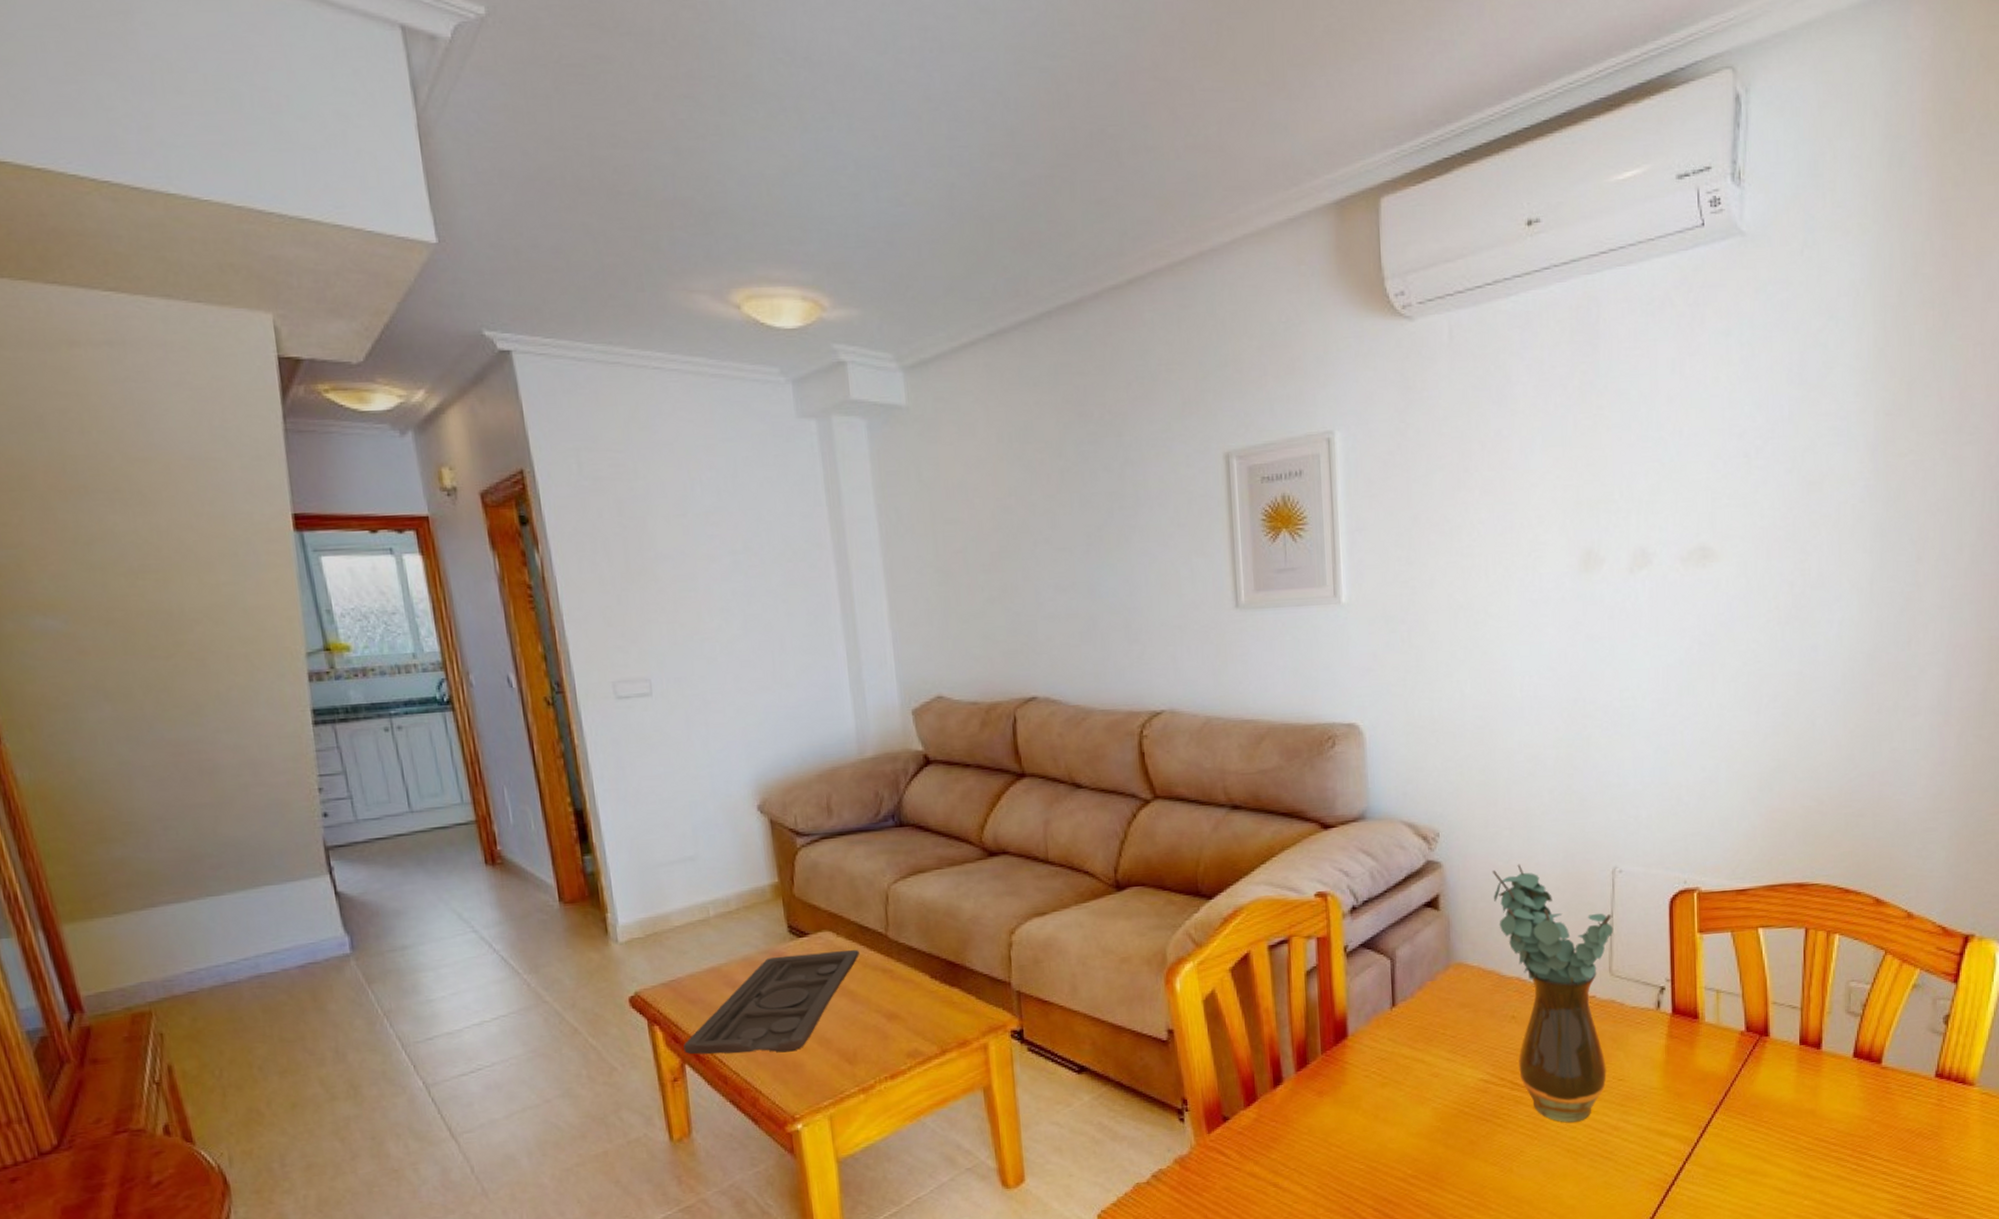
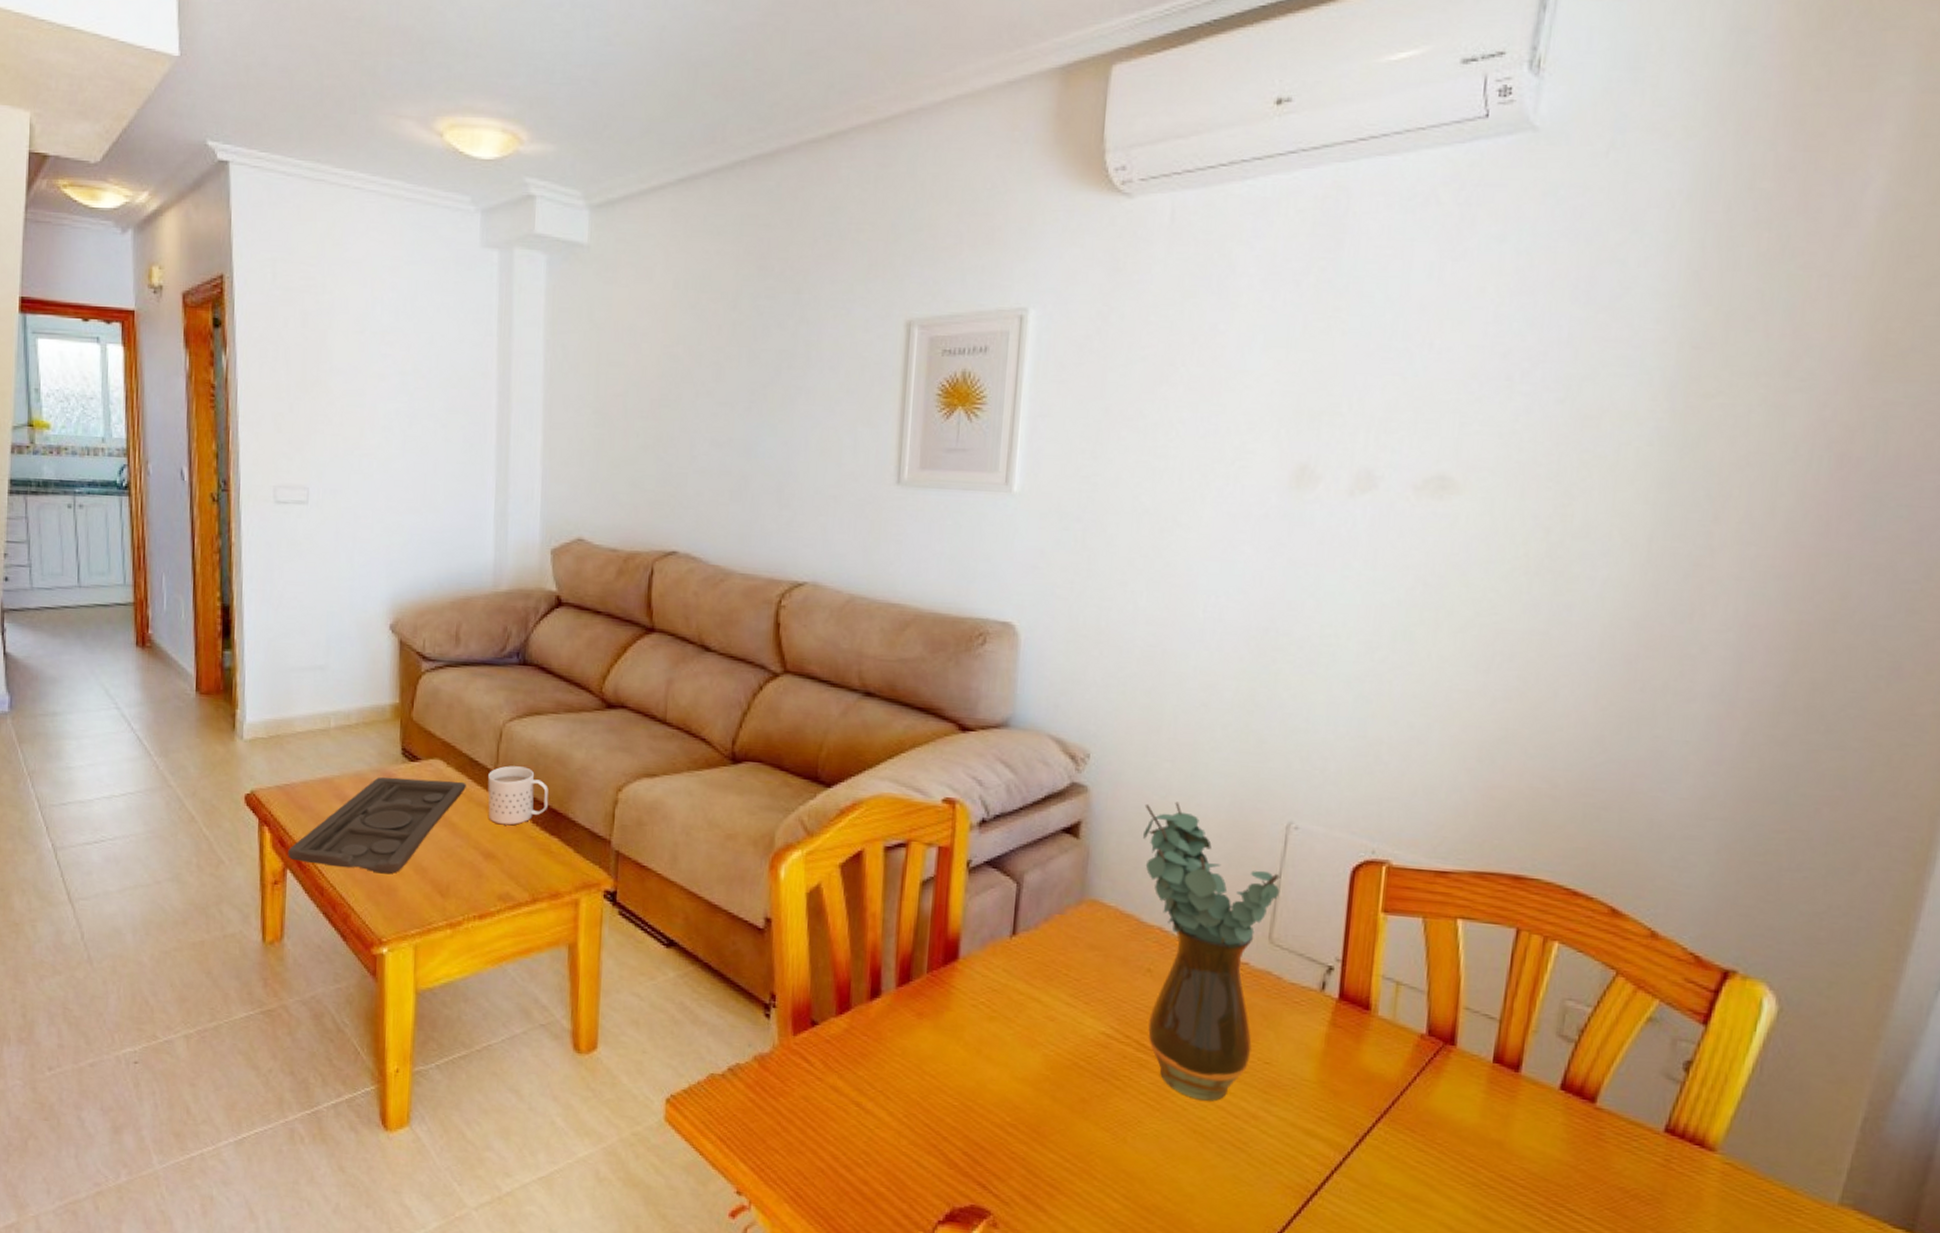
mug: none [880,925,945,985] -> present [487,766,549,826]

